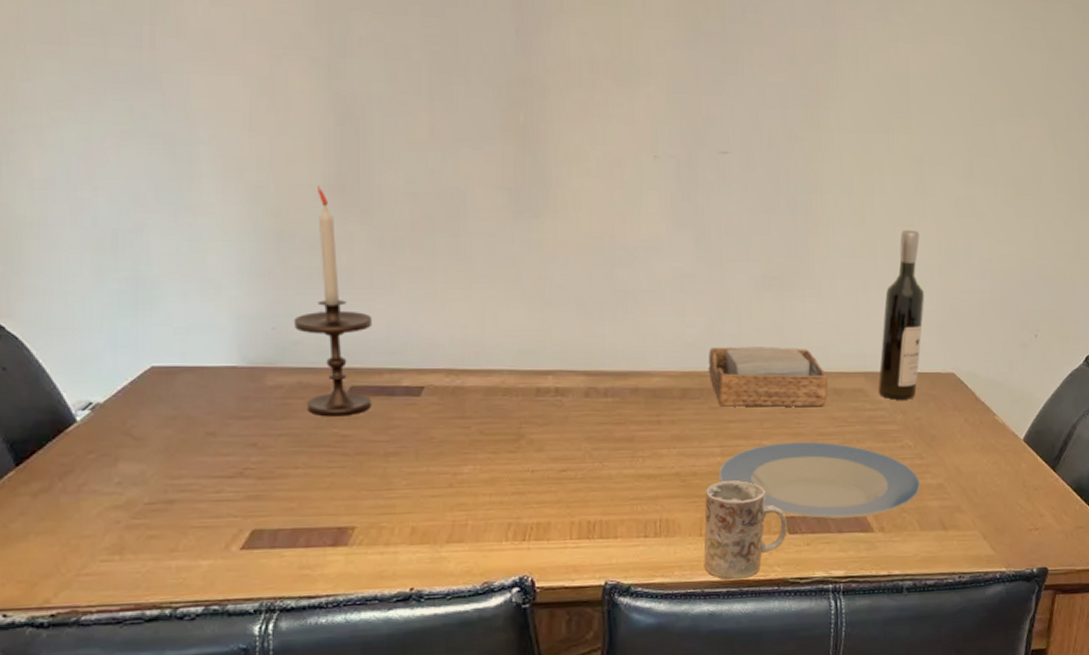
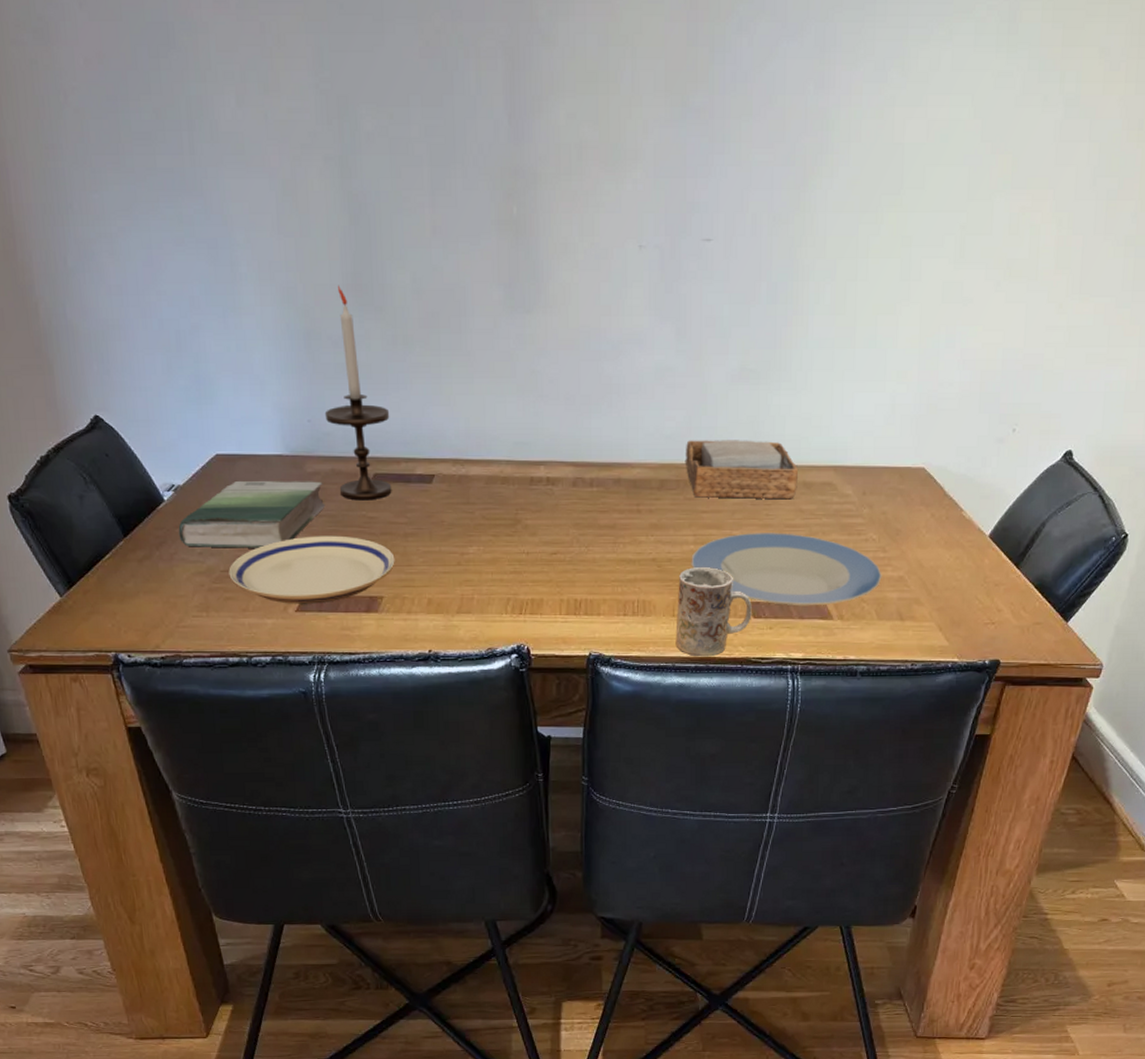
book: none [92,395,288,476] -> present [178,480,326,548]
plate: none [155,457,372,541] -> present [228,535,395,604]
bottle: present [878,229,925,400] -> none [846,318,902,494]

